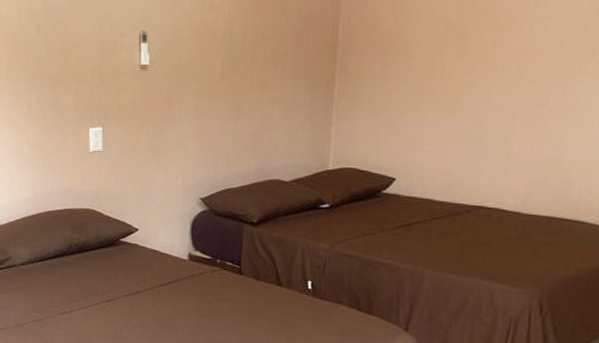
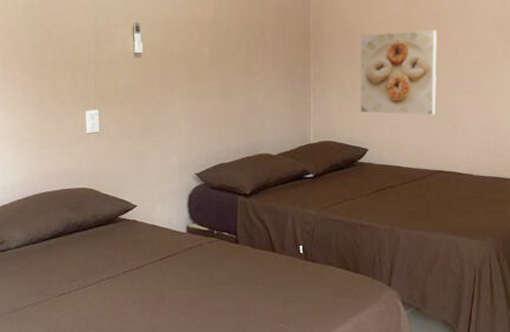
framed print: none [390,36,496,141] -> present [360,29,437,115]

